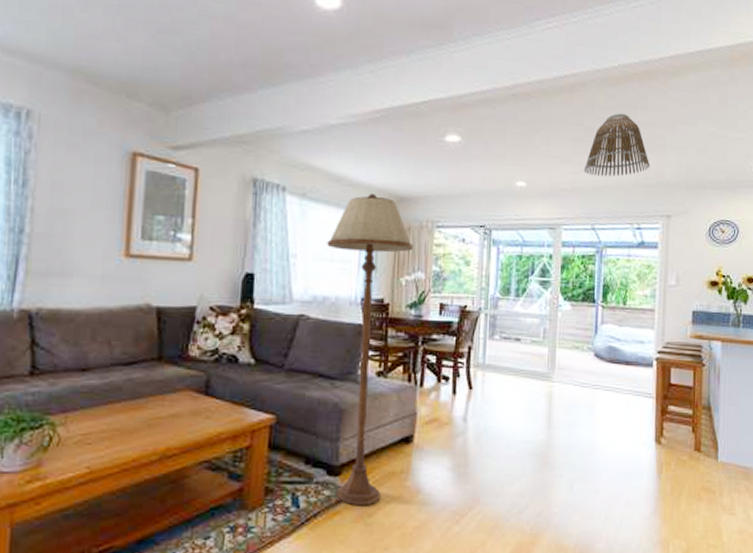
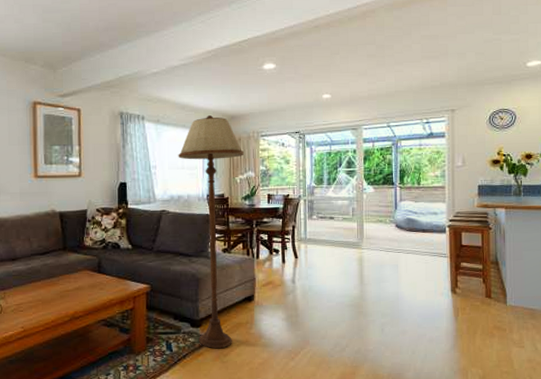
lamp shade: present [583,113,651,177] -> none [378,31,435,84]

